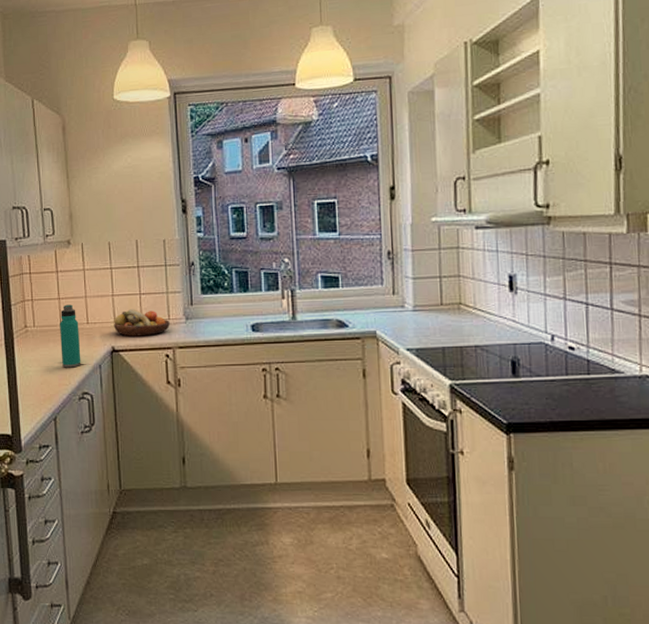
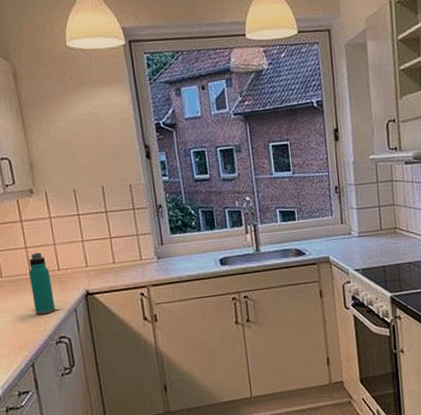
fruit bowl: present [114,309,170,337] -> none [86,252,143,279]

